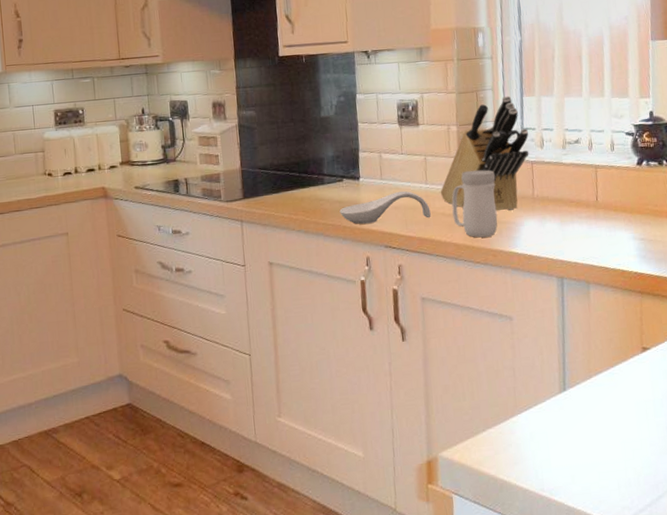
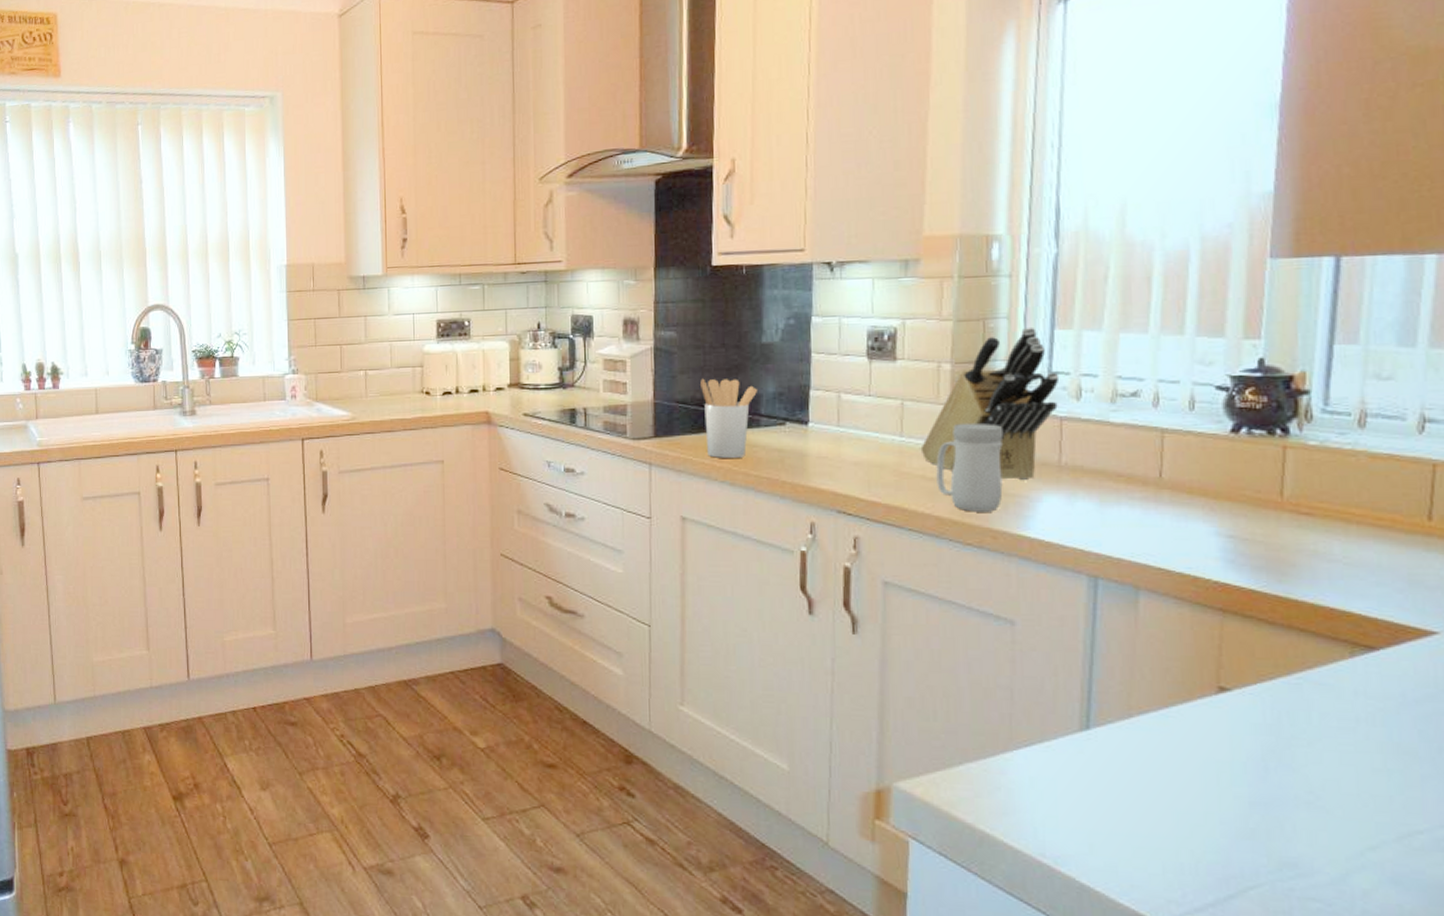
utensil holder: none [276,147,320,212] -> present [700,378,757,458]
spoon rest: present [339,191,431,224] -> none [778,442,905,481]

